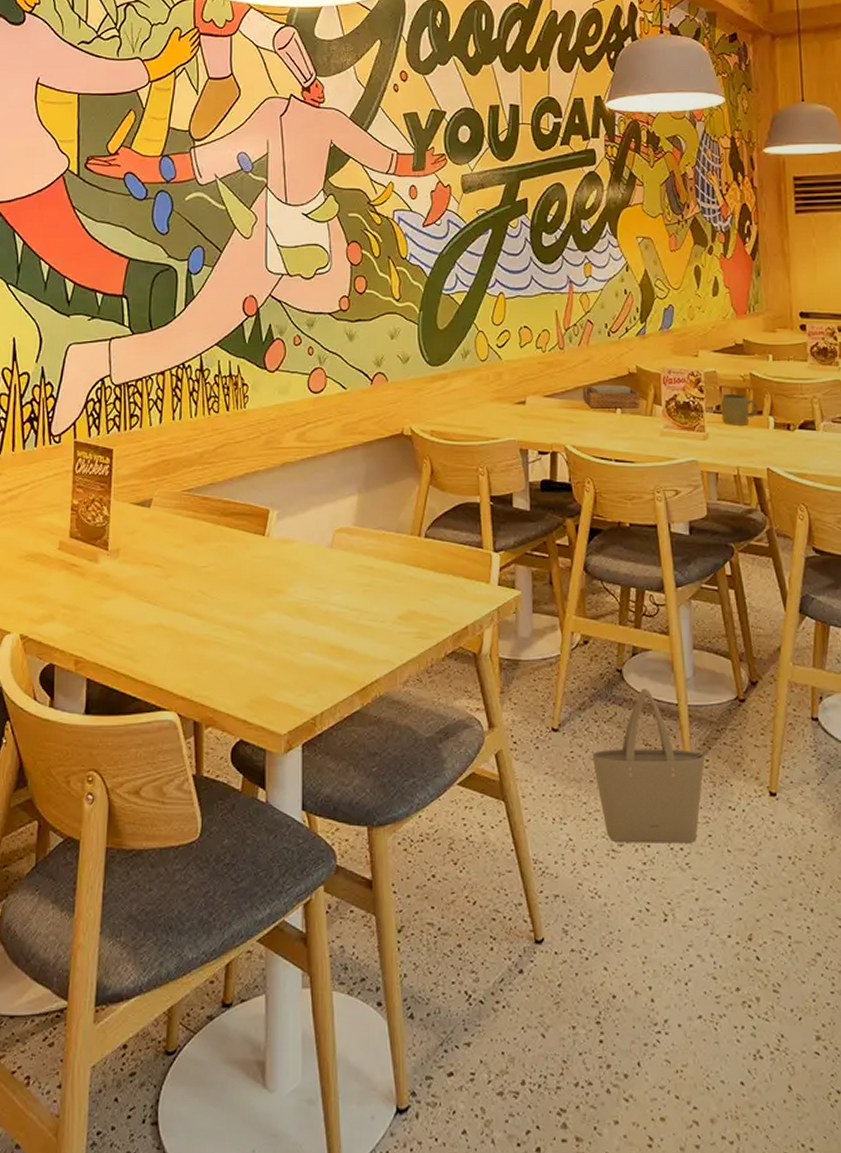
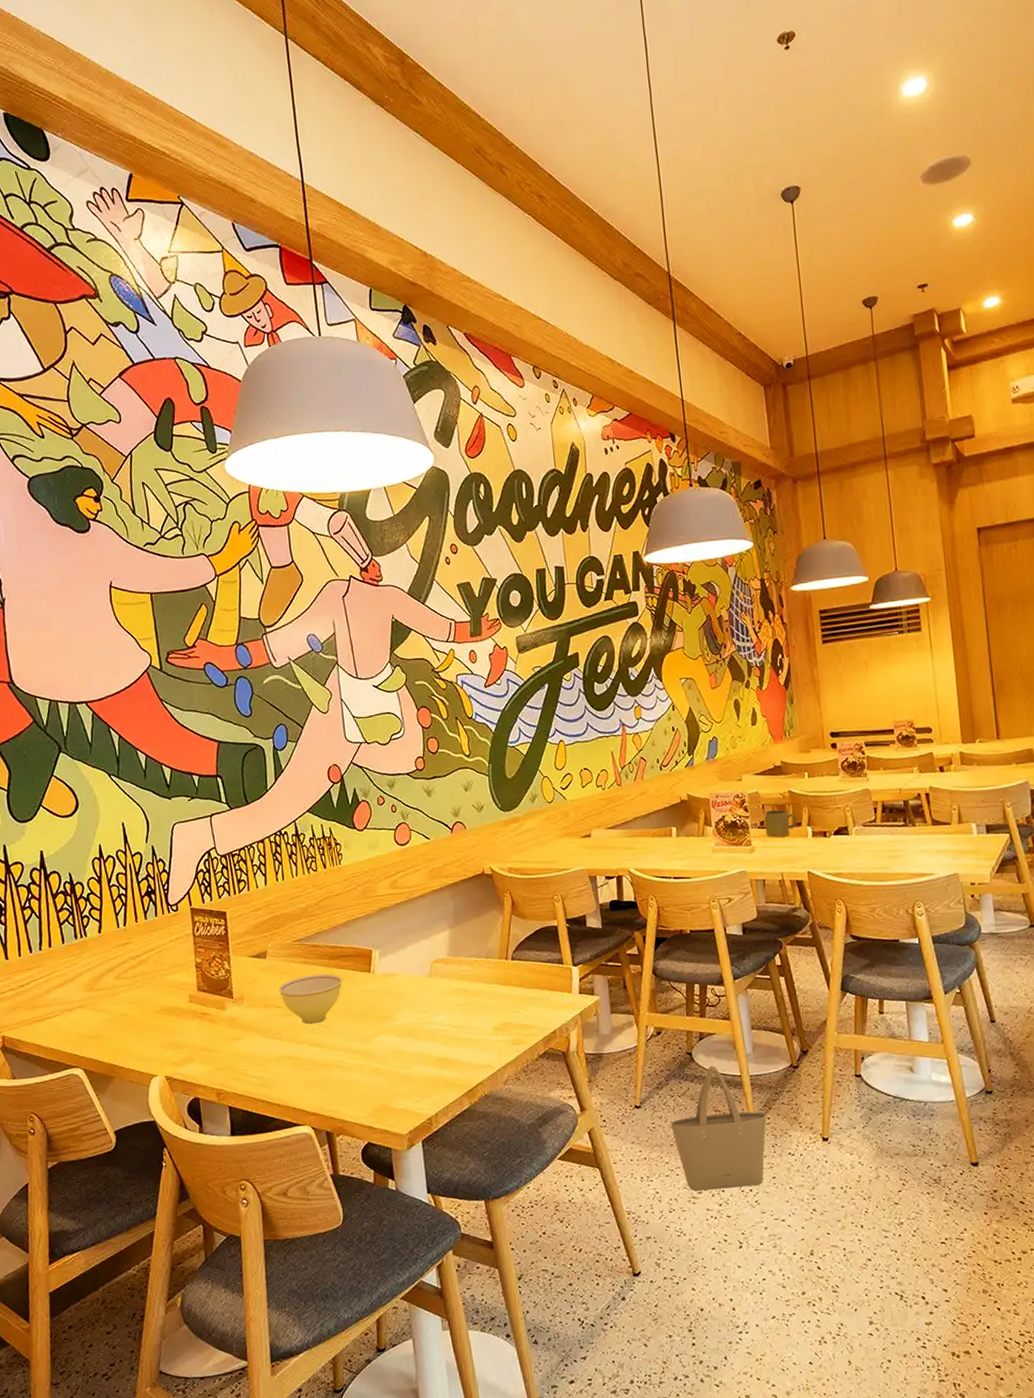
bowl: none [160,532,232,589] -> present [279,973,342,1024]
napkin holder: present [583,384,640,409] -> none [641,812,693,835]

